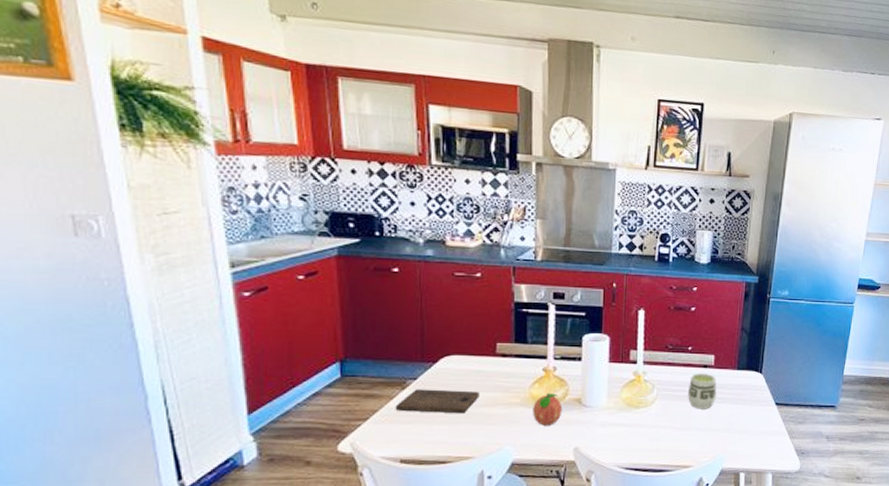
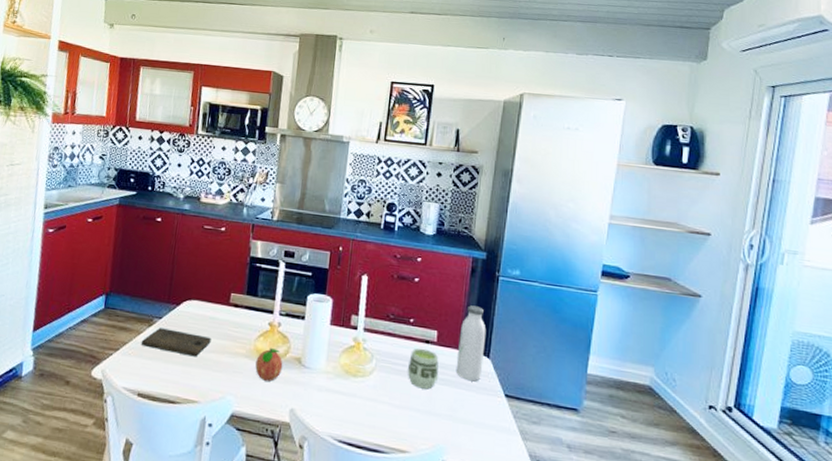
water bottle: none [732,328,759,396] -> present [455,305,486,382]

